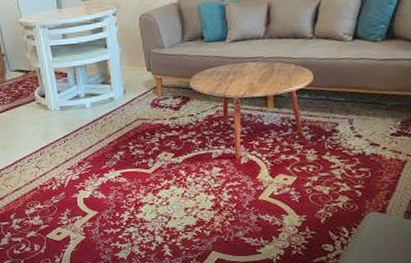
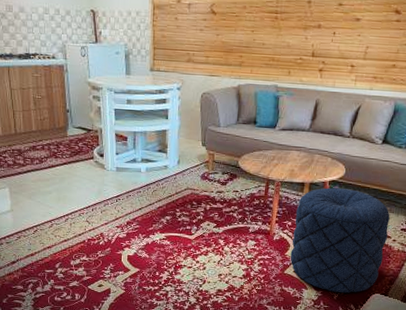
pouf: none [262,96,375,215] -> present [290,188,390,293]

